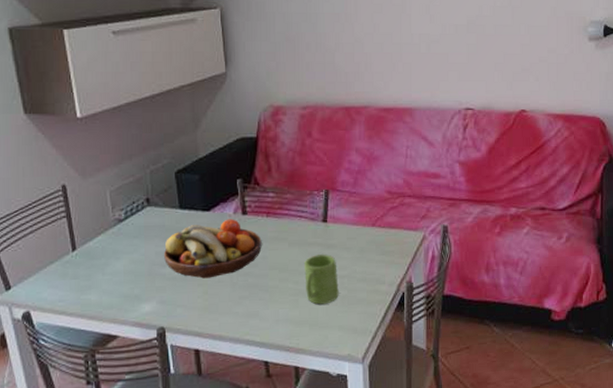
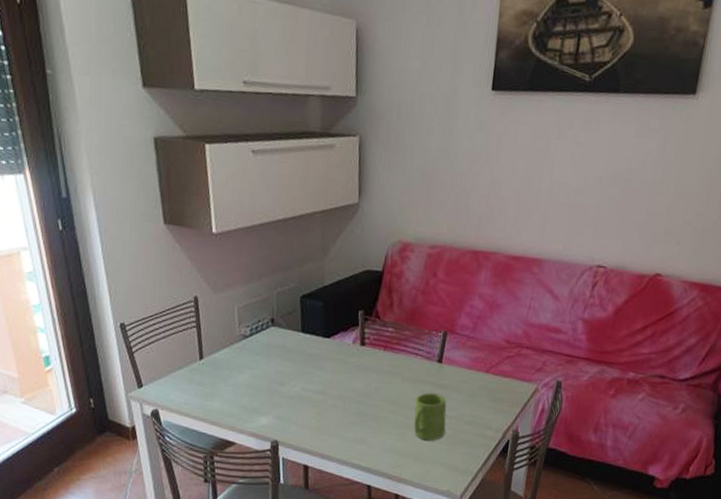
fruit bowl: present [163,219,262,279] -> none [282,348,377,402]

